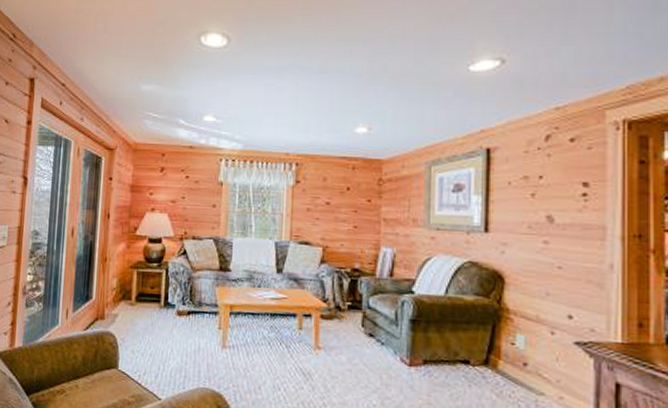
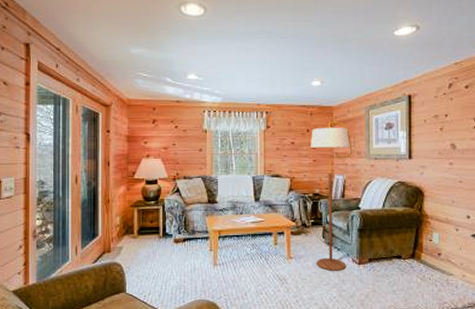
floor lamp: none [351,179,407,372] -> present [311,122,353,271]

